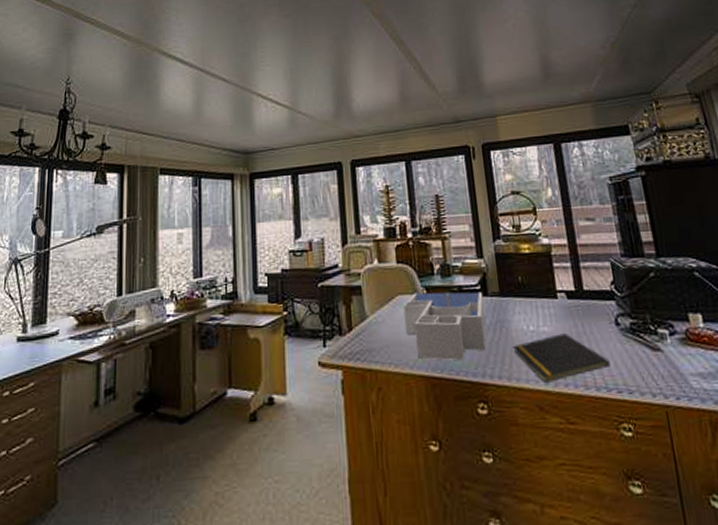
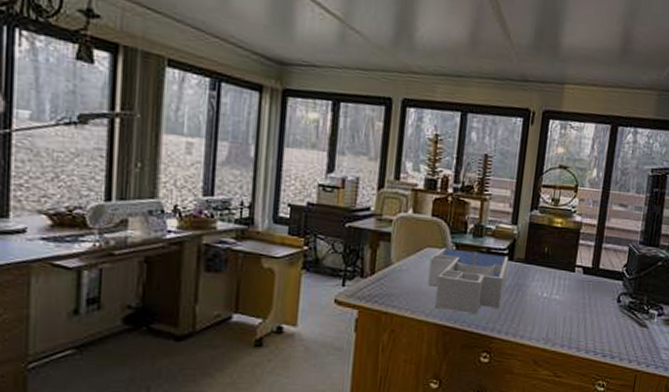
notepad: present [512,333,610,383] -> none [524,303,603,342]

